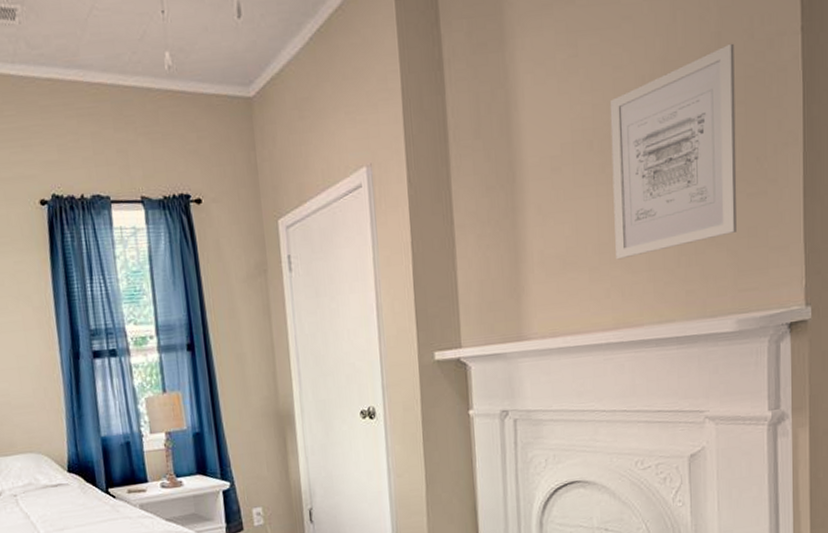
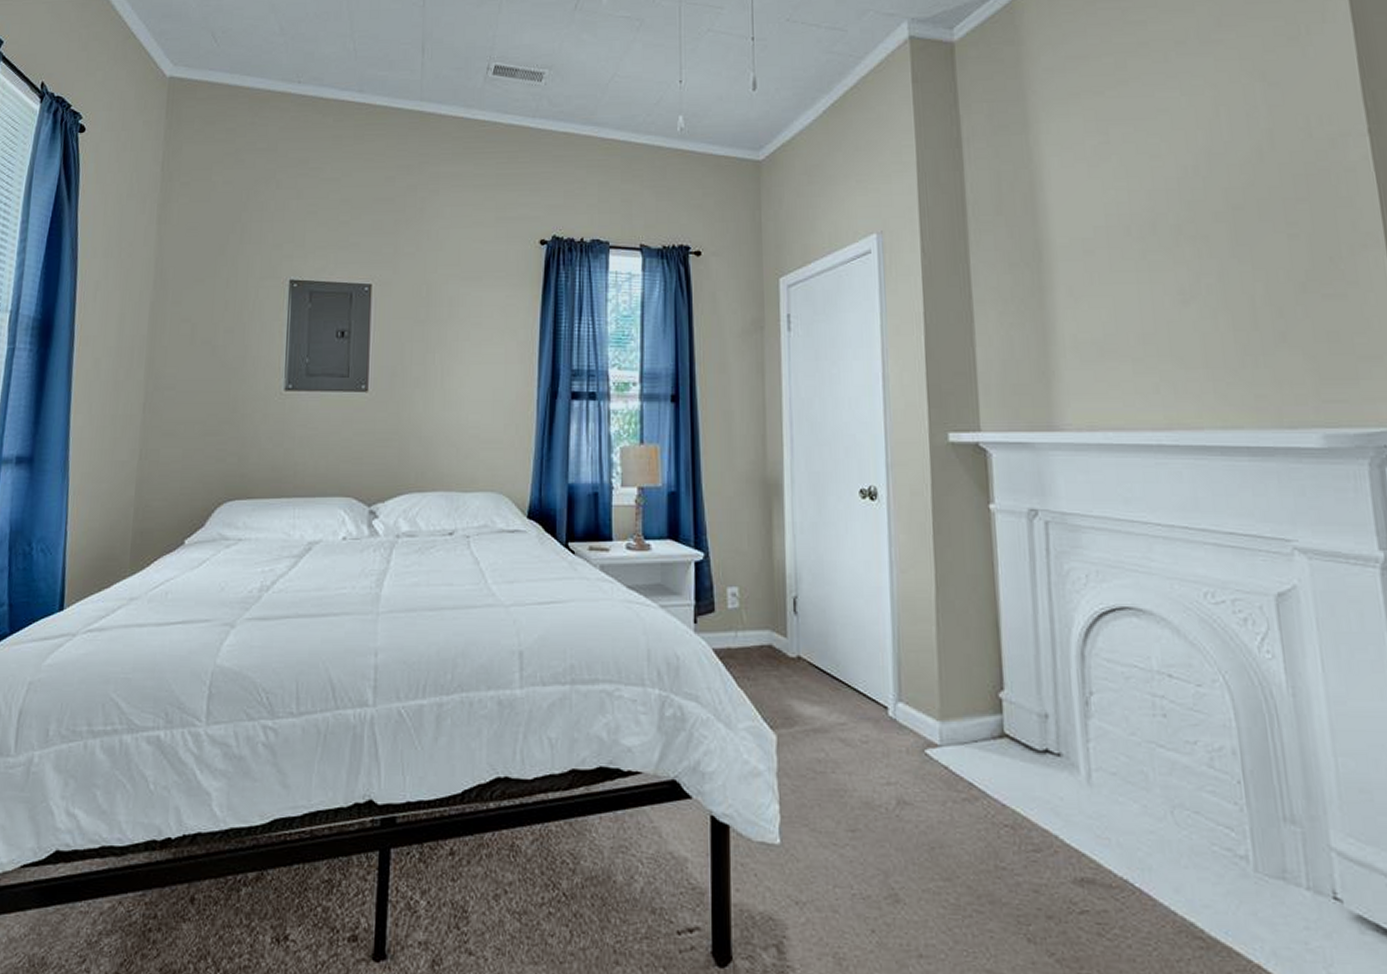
wall art: present [609,43,737,260] -> none [1148,140,1313,353]

